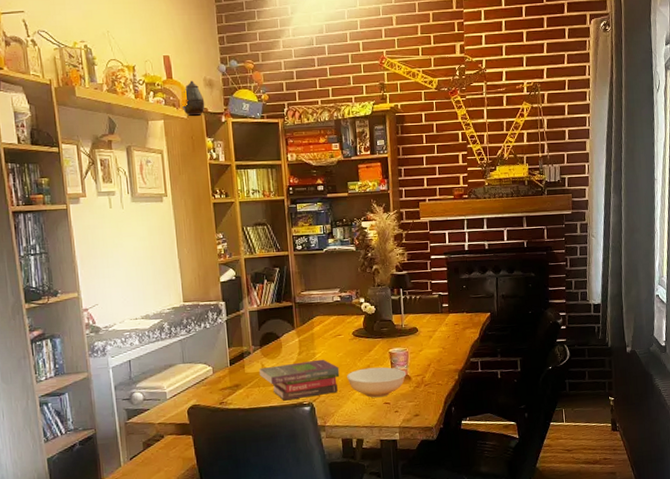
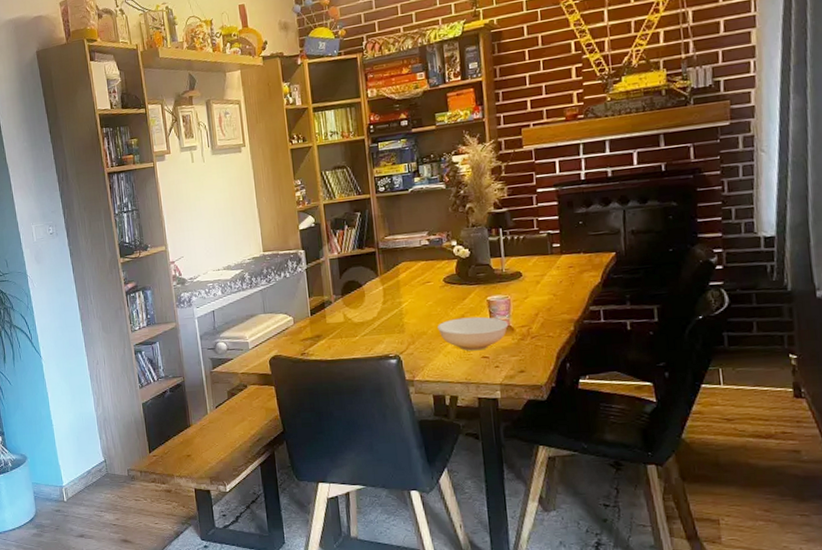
decorative jar: present [181,80,205,117] -> none [257,26,281,64]
books: present [258,359,340,401] -> none [340,308,430,353]

